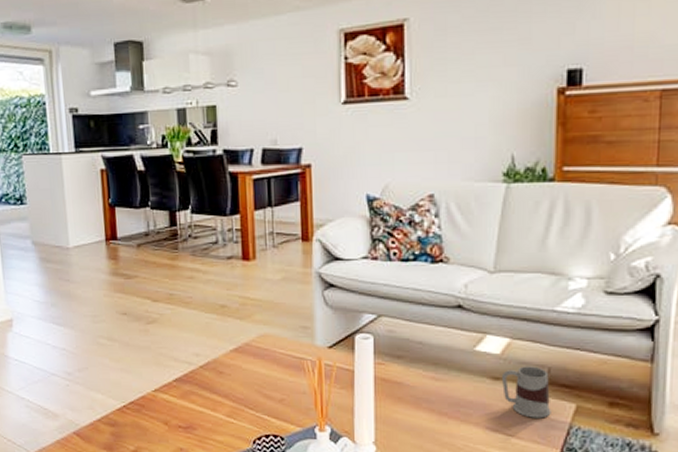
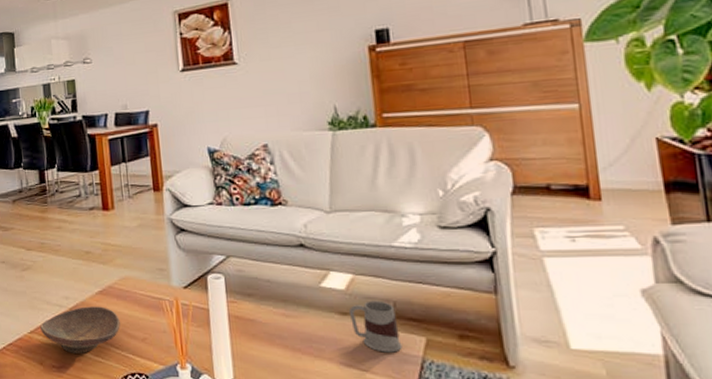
decorative bowl: none [166,364,256,414] -> present [40,306,120,353]

